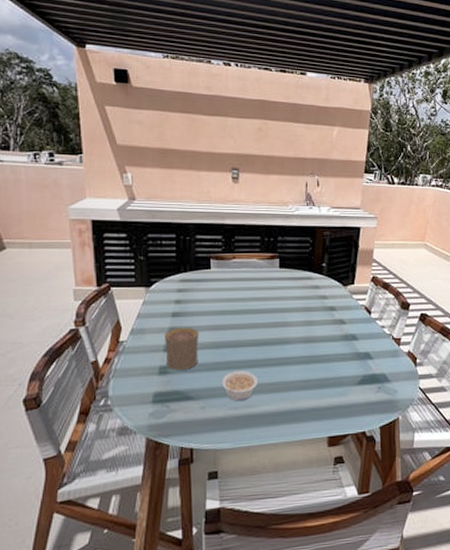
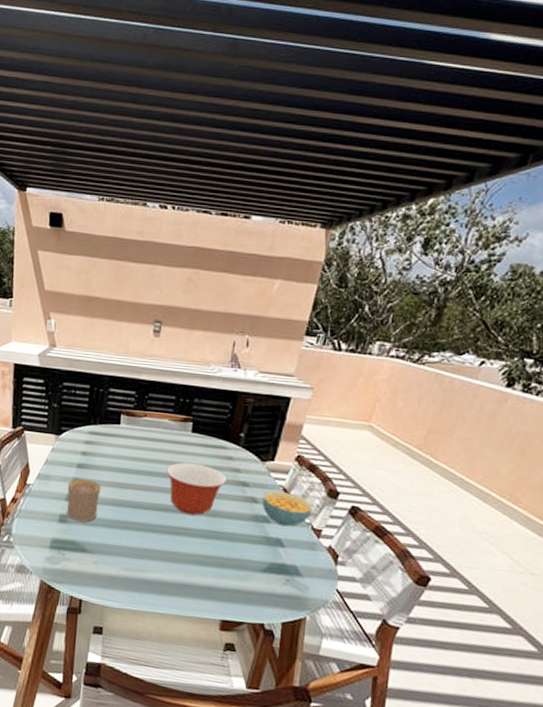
legume: present [221,370,258,402] -> none [117,532,154,564]
mixing bowl: none [260,297,316,345] -> present [165,462,227,516]
cereal bowl: none [349,310,391,341] -> present [262,491,313,527]

